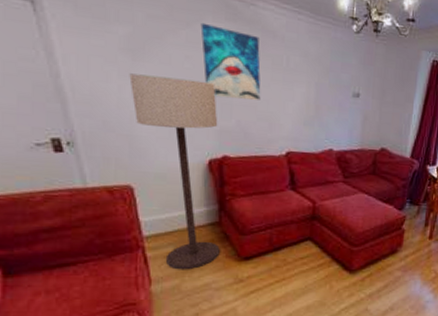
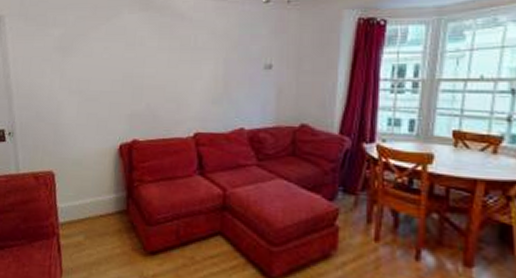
floor lamp: present [129,73,220,270] -> none [59,68,130,262]
wall art: present [200,22,261,100] -> none [118,16,170,83]

